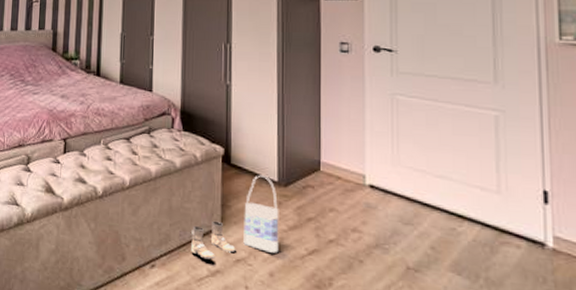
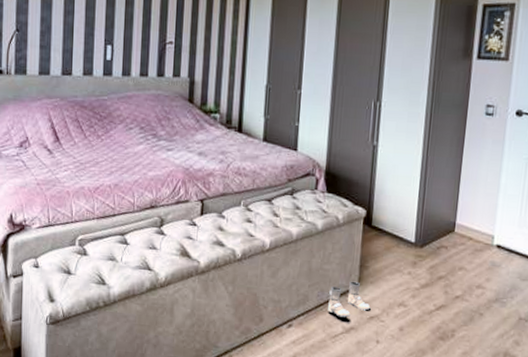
bag: present [243,175,279,253] -> none [378,236,414,310]

